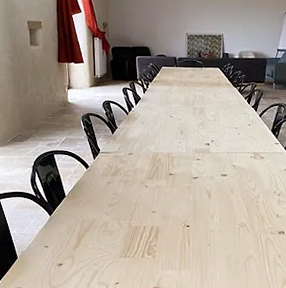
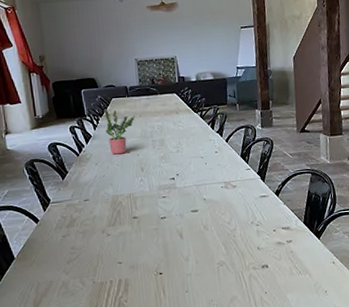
potted plant: none [153,76,180,117] -> present [104,109,135,155]

